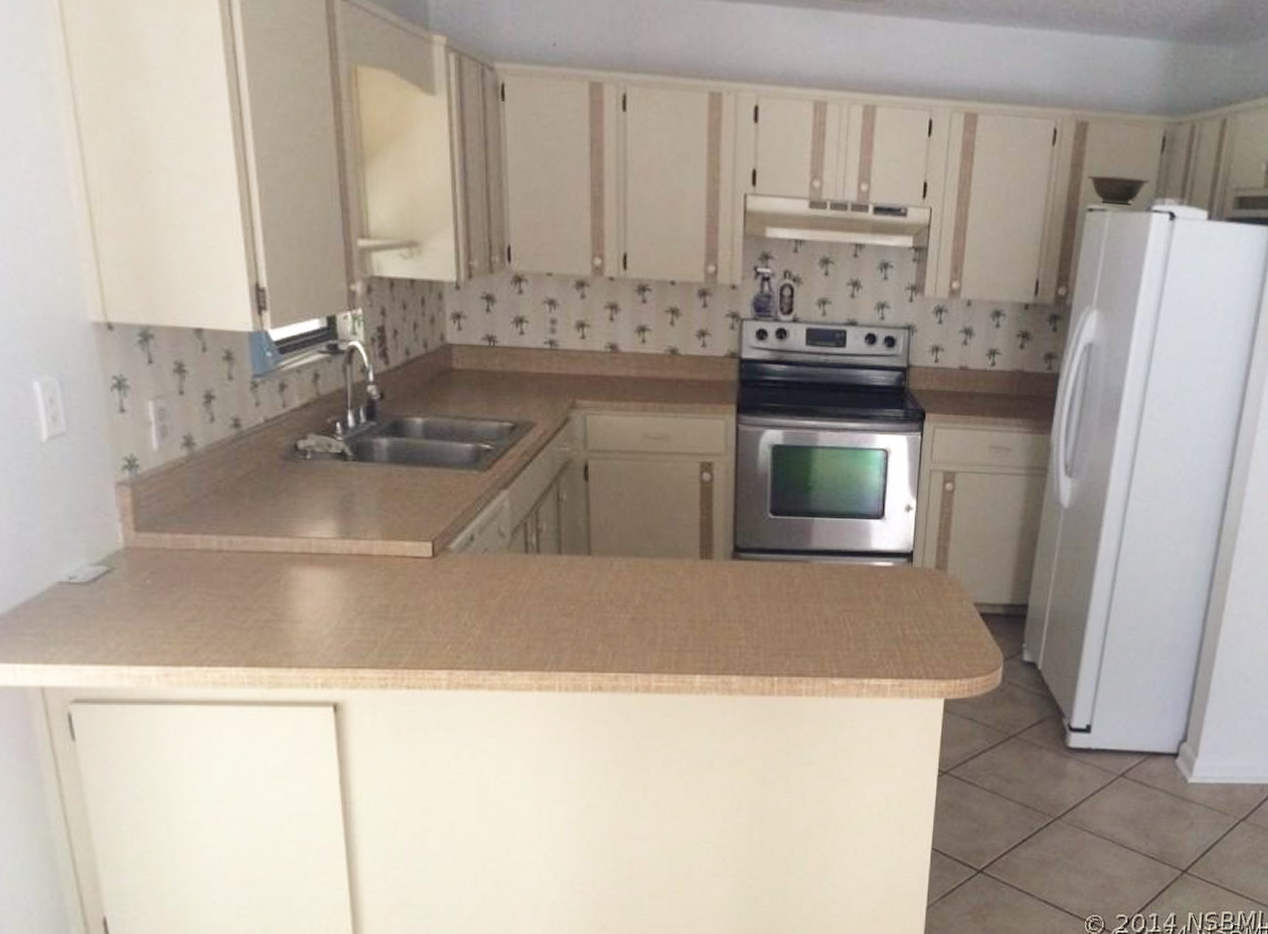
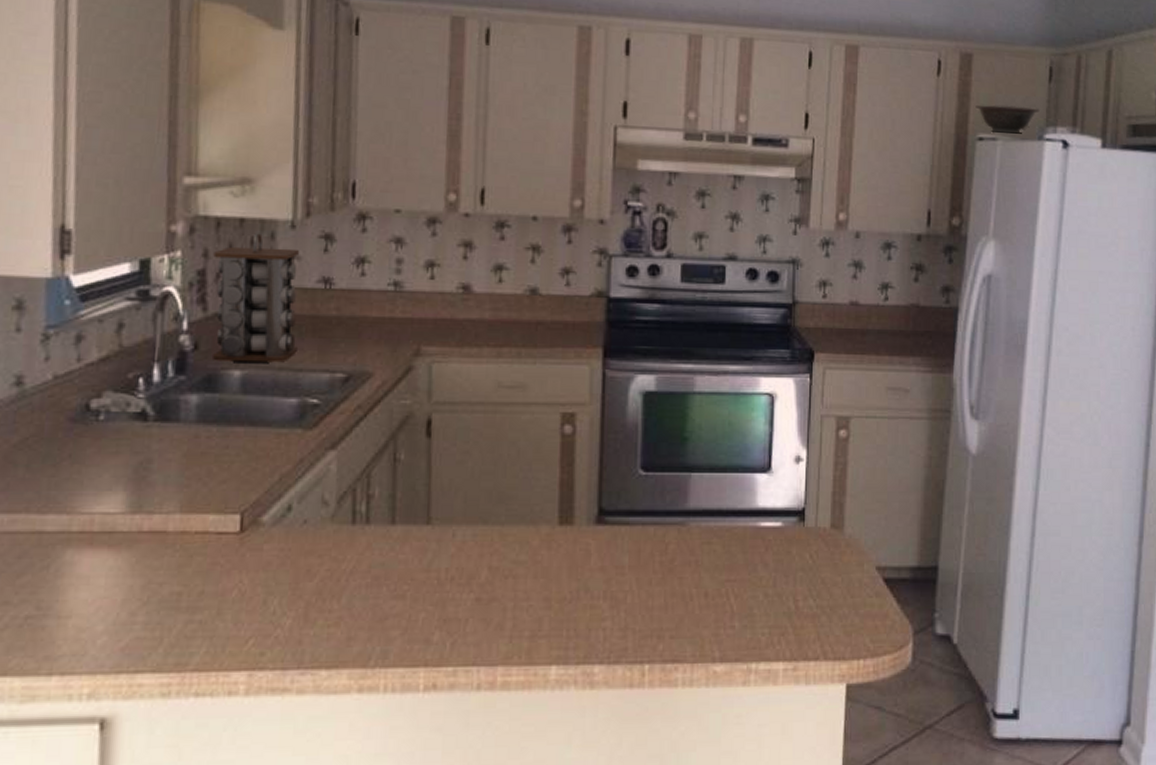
spice rack: none [390,292,469,413] -> present [213,231,300,364]

